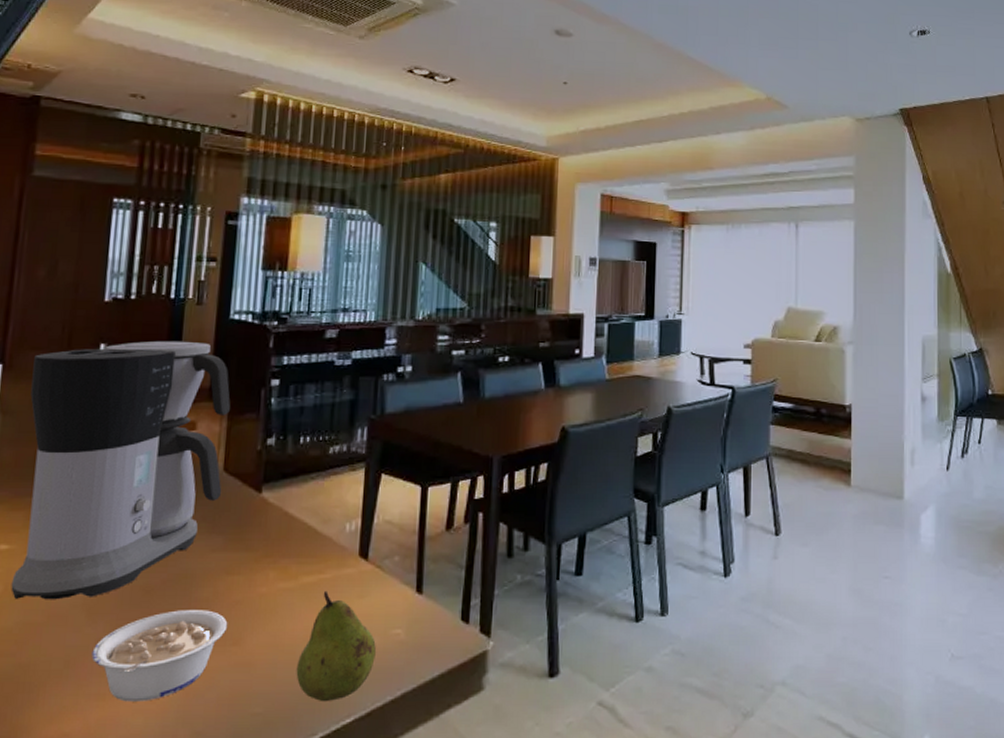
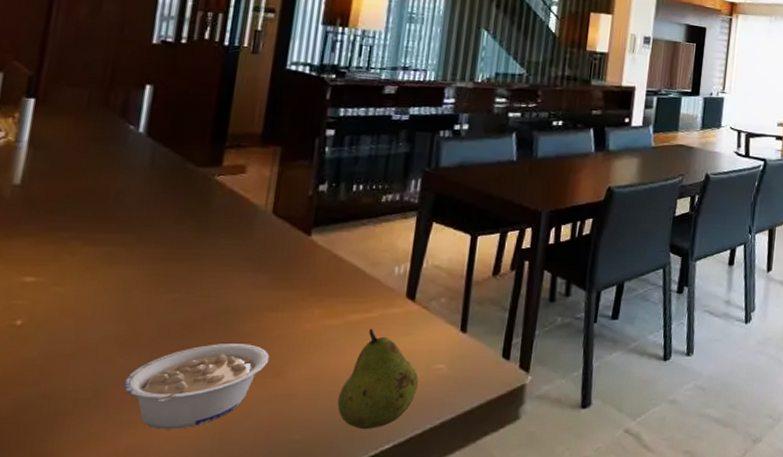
coffee maker: present [11,340,231,600] -> none [36,85,283,332]

